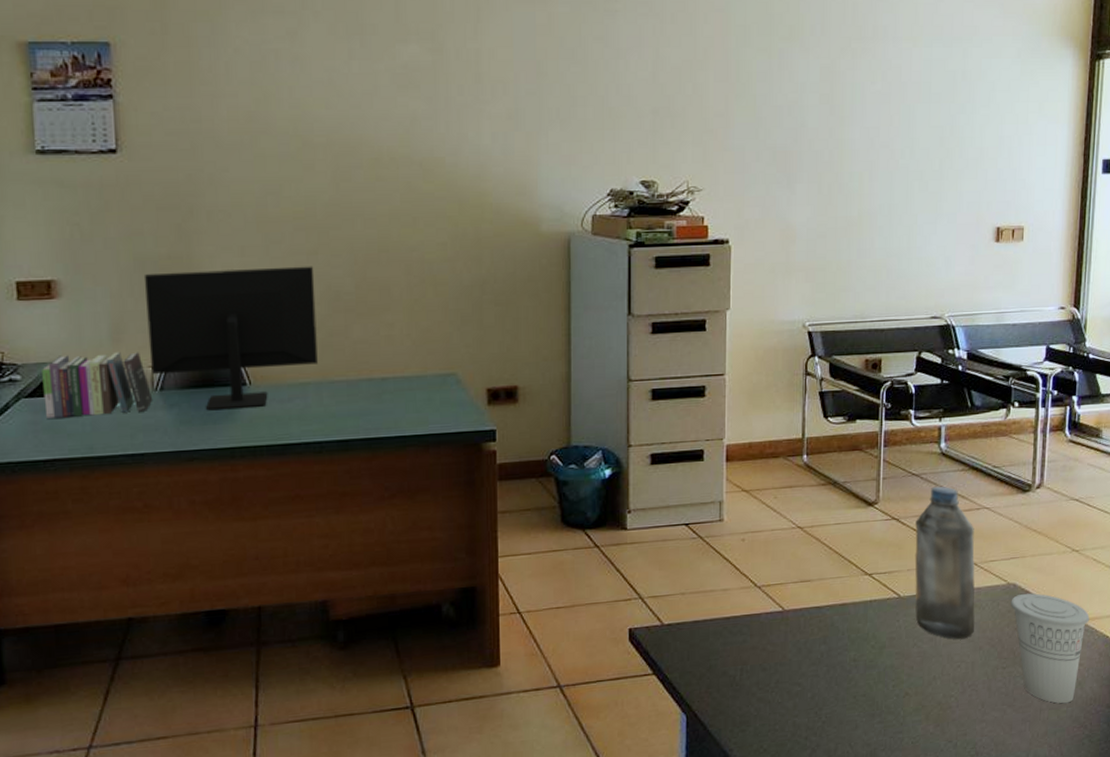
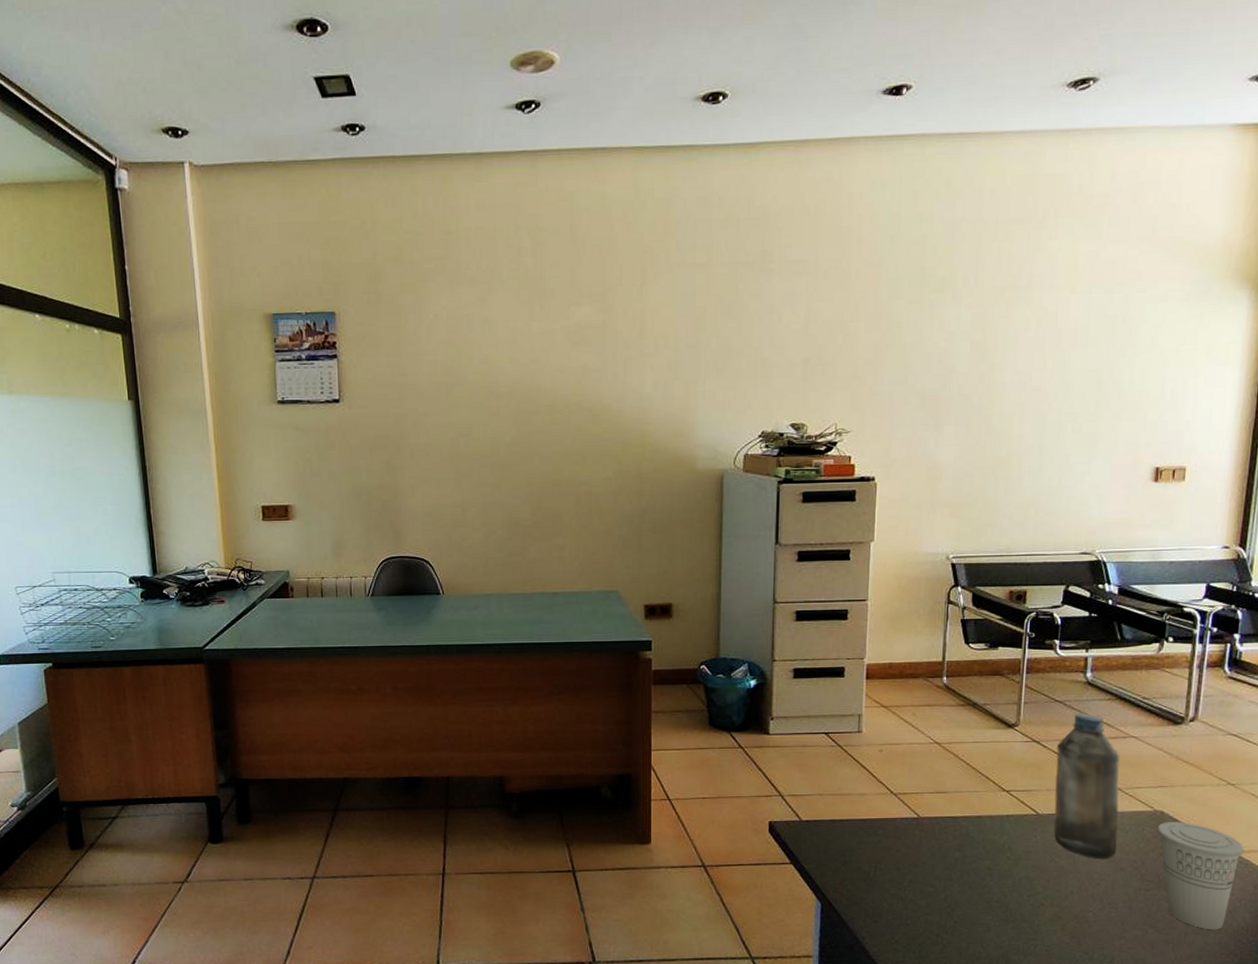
books: present [42,351,153,418] -> none [280,563,366,615]
monitor: present [143,266,318,411] -> none [359,496,499,614]

